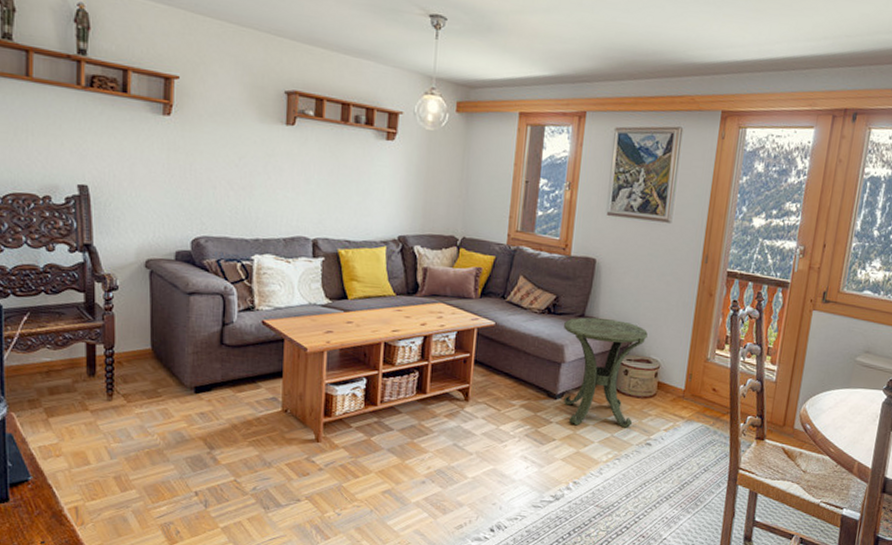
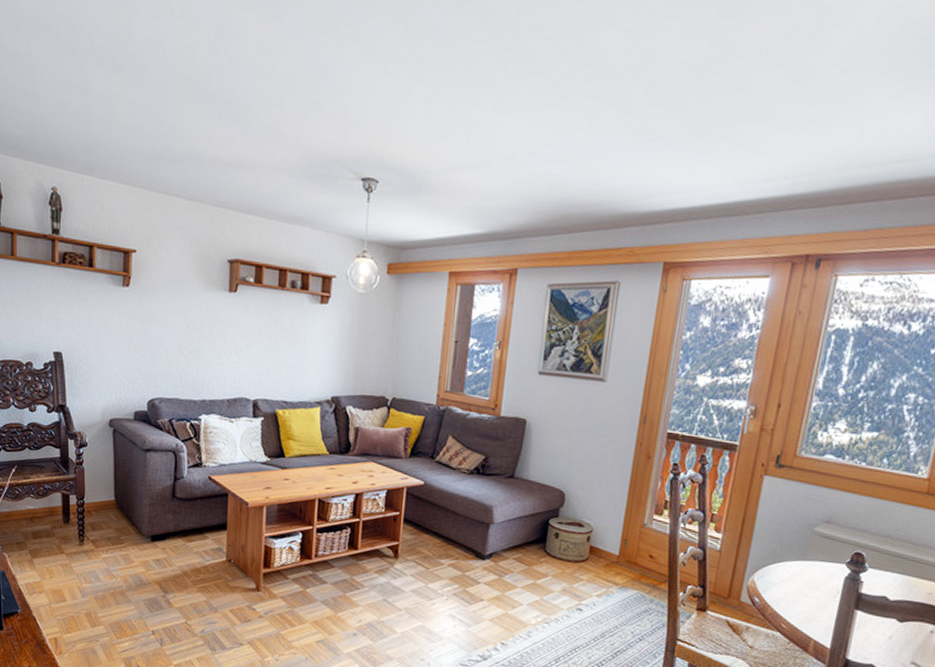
side table: present [563,317,648,428] -> none [491,478,580,592]

